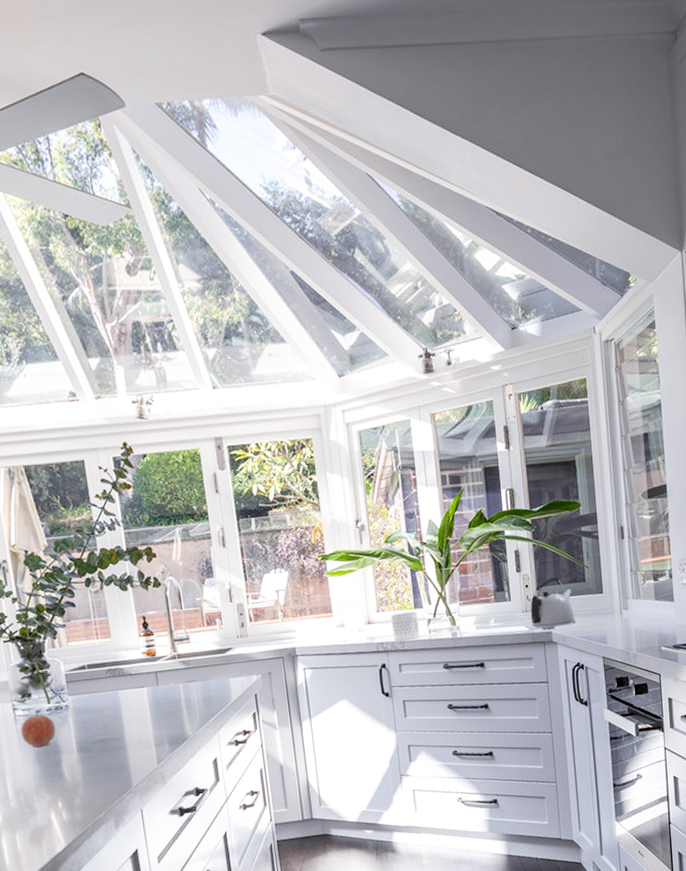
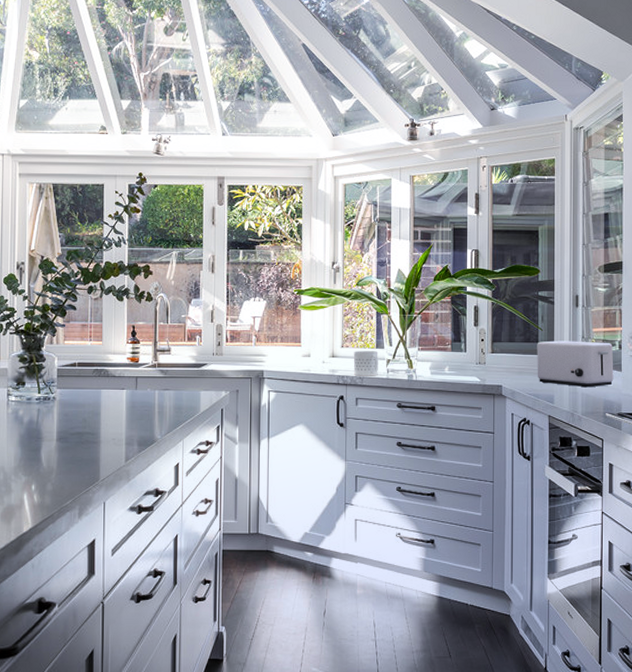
fruit: present [21,710,56,748] -> none [11,398,41,432]
kettle: present [530,576,576,629] -> none [483,334,525,382]
toaster: none [584,572,667,625] -> present [537,340,614,388]

